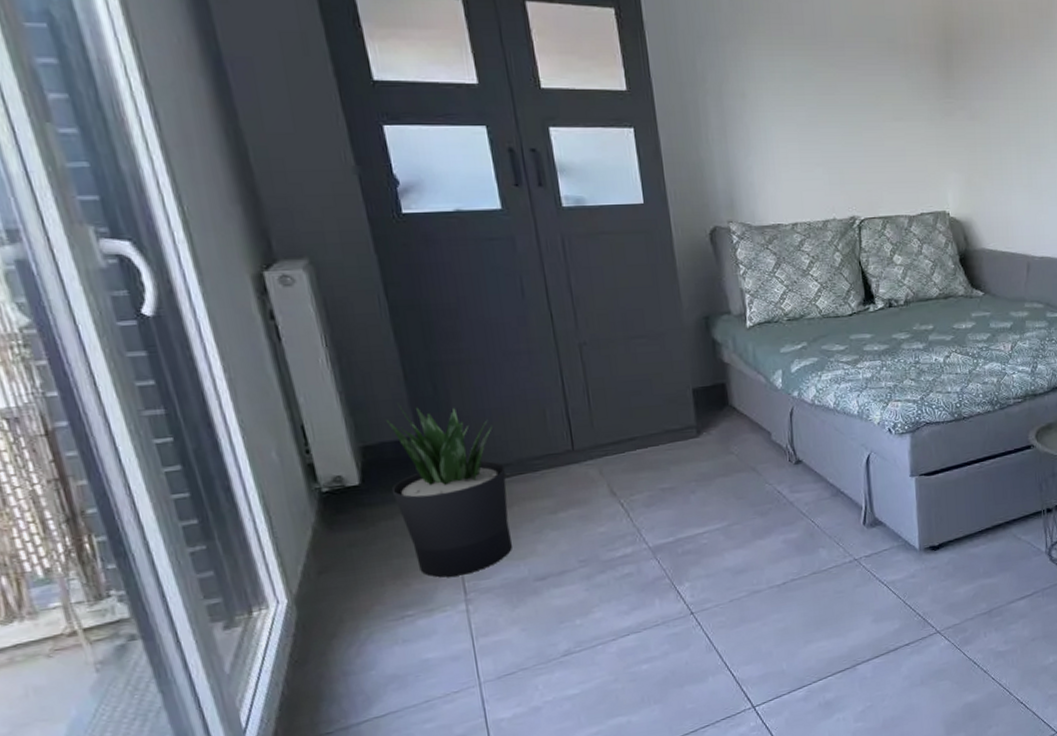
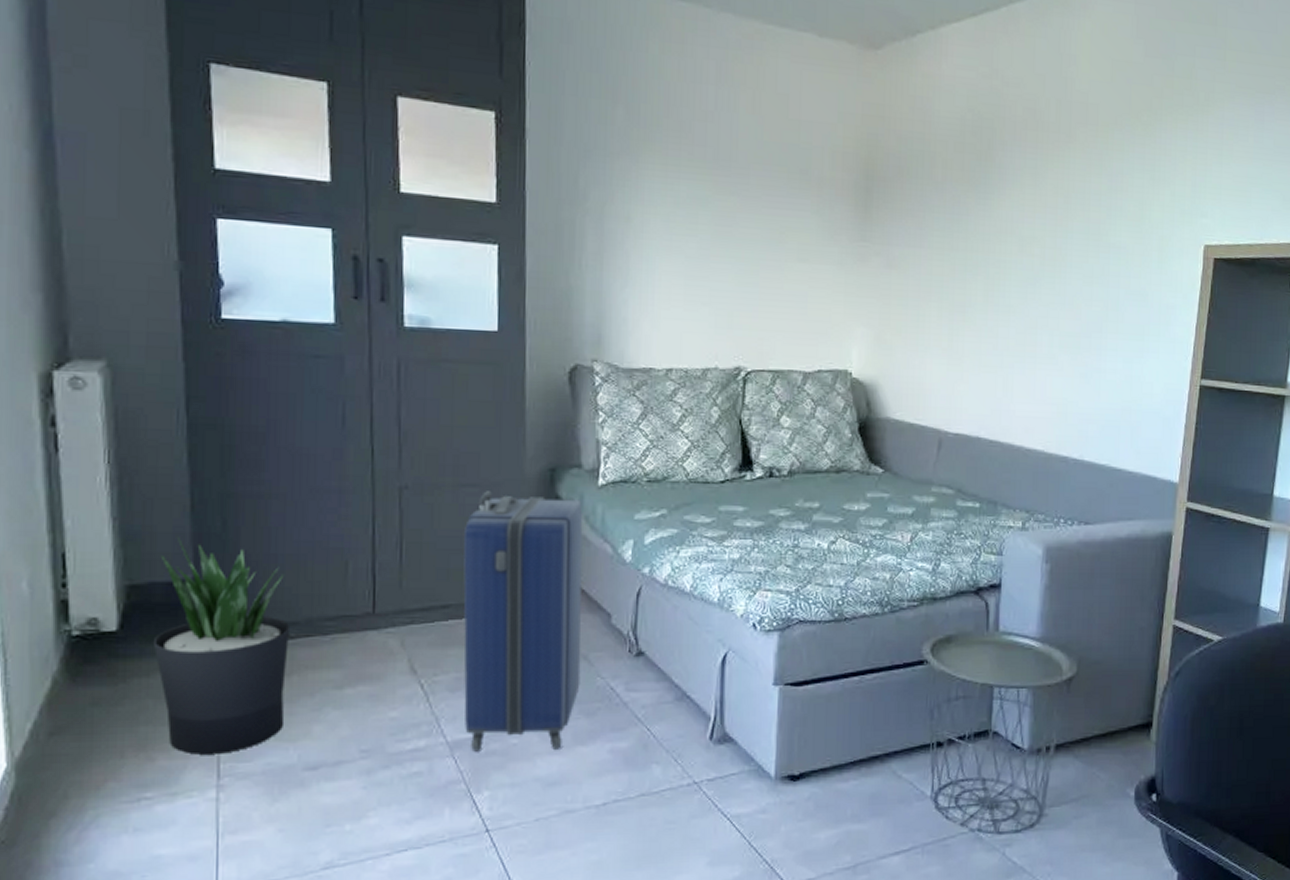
suitcase: none [639,340,753,553] -> present [463,491,583,752]

